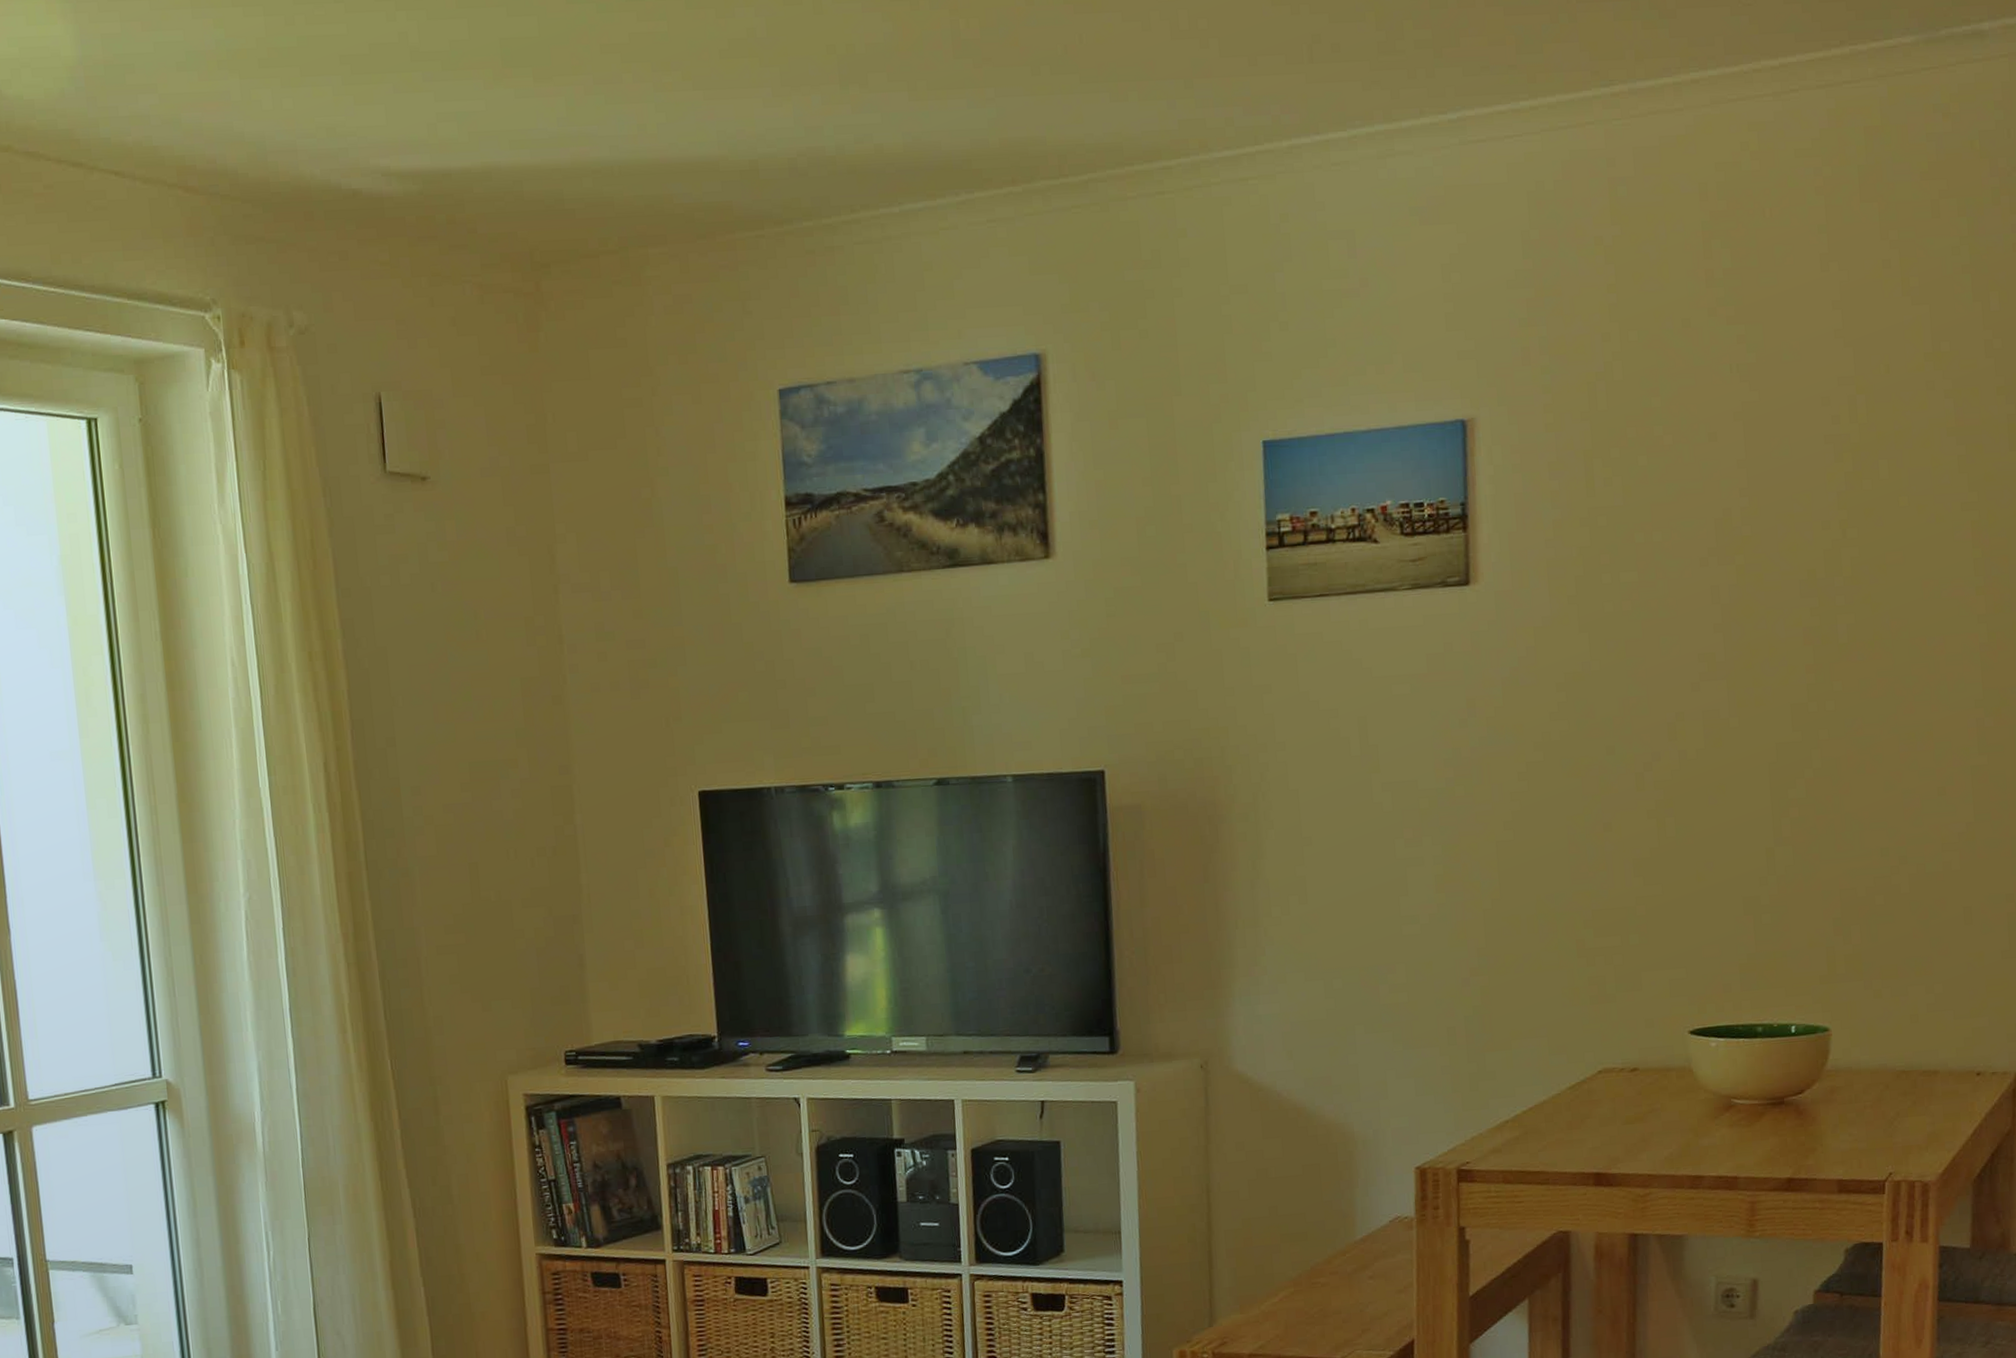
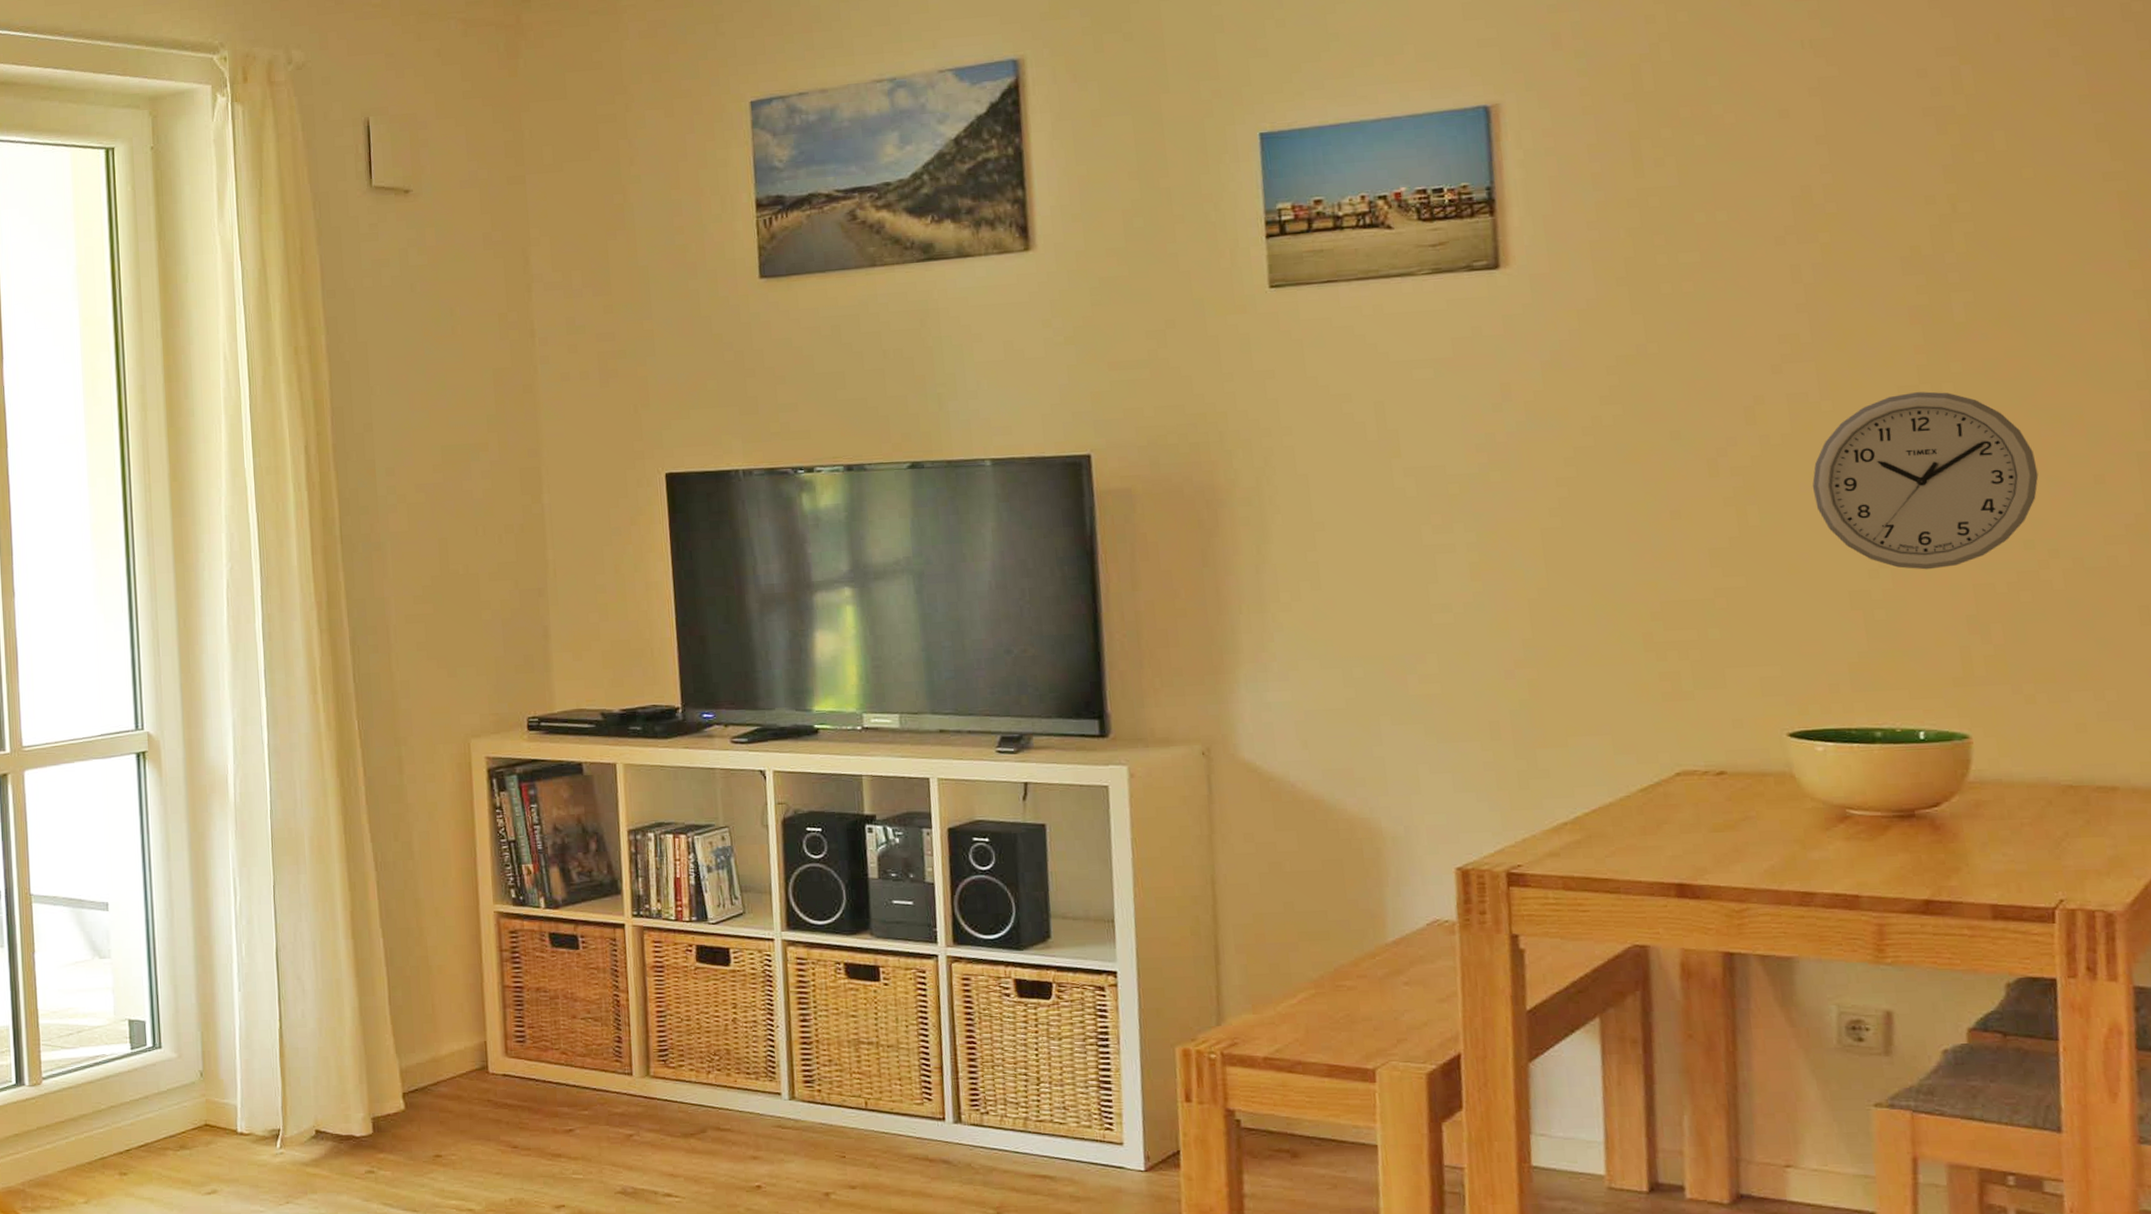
wall clock: none [1718,709,1896,877] -> present [1812,391,2039,570]

